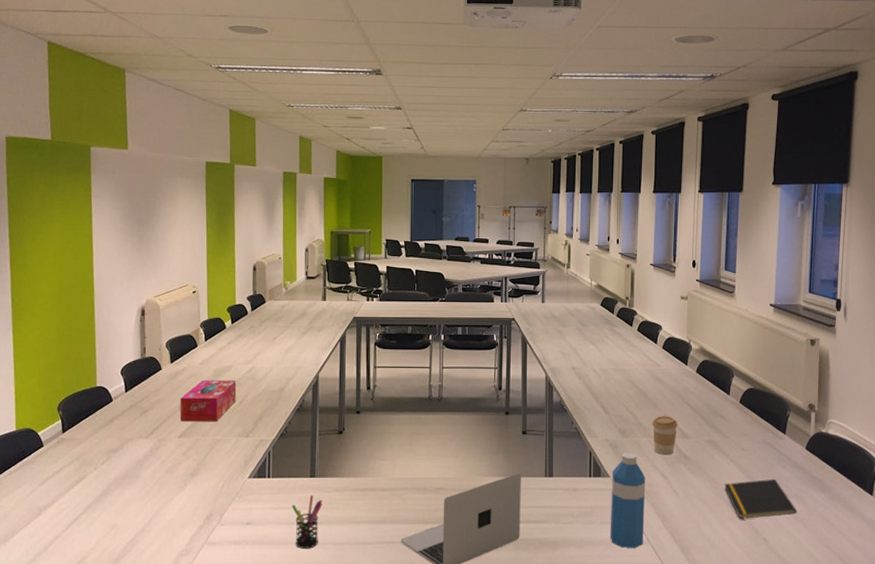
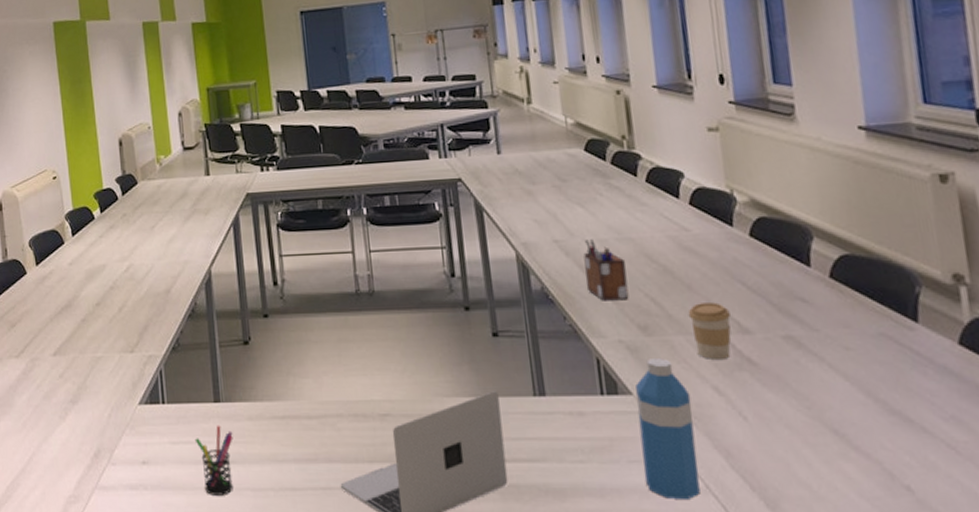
tissue box: present [180,380,237,422] -> none [51,282,115,336]
desk organizer: none [589,368,618,412] -> present [583,239,629,301]
notepad: present [724,478,797,520] -> none [823,392,960,457]

